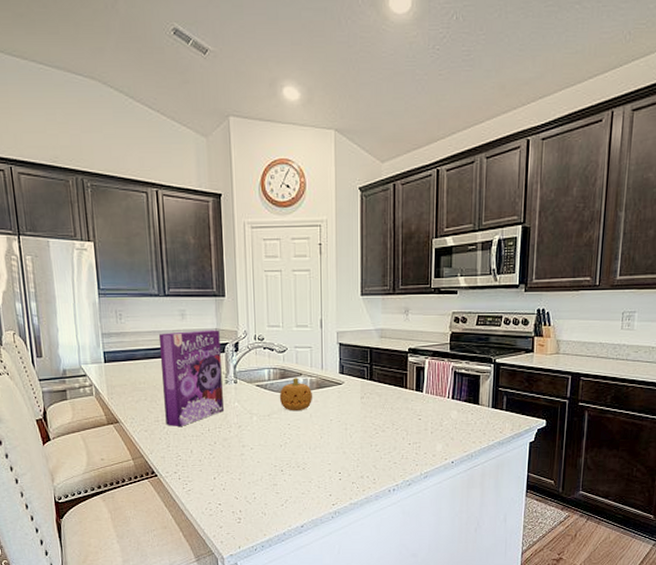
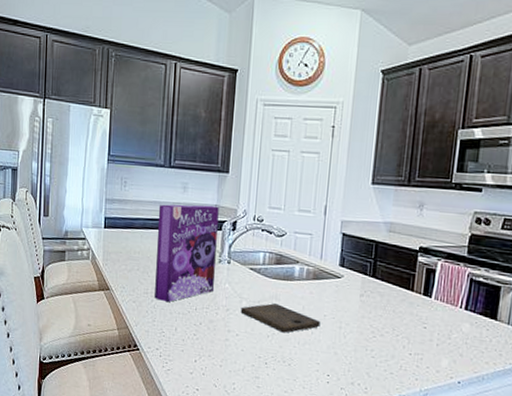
cutting board: none [252,415,328,441] -> present [240,303,321,333]
fruit: present [279,378,313,411] -> none [272,265,309,302]

